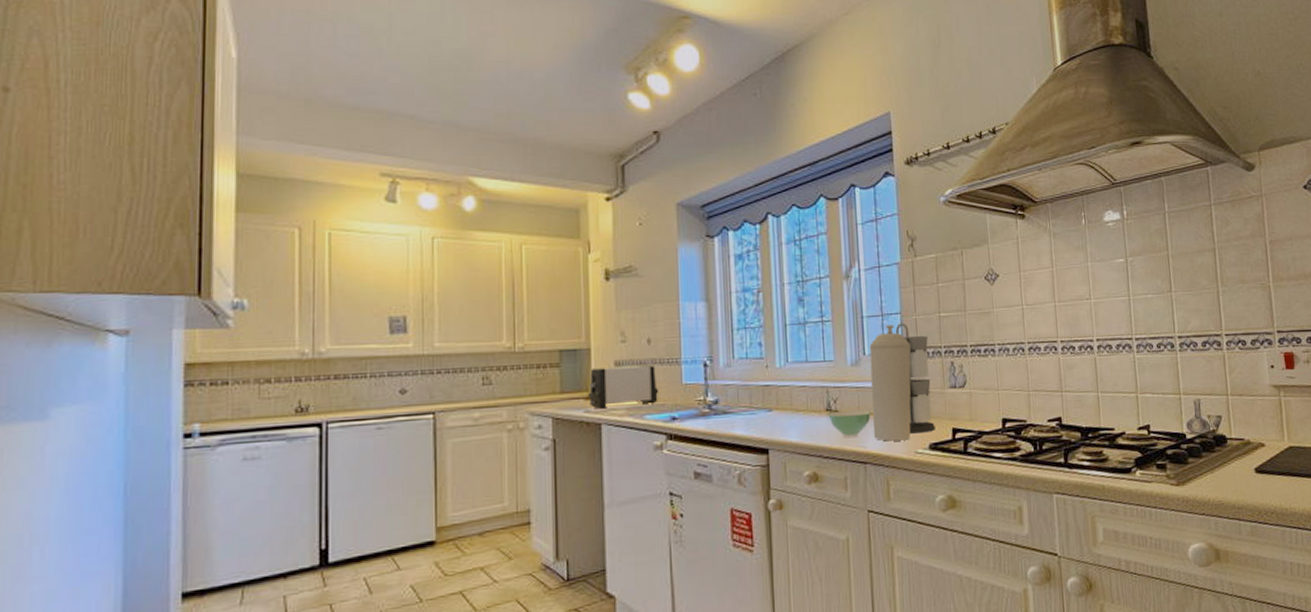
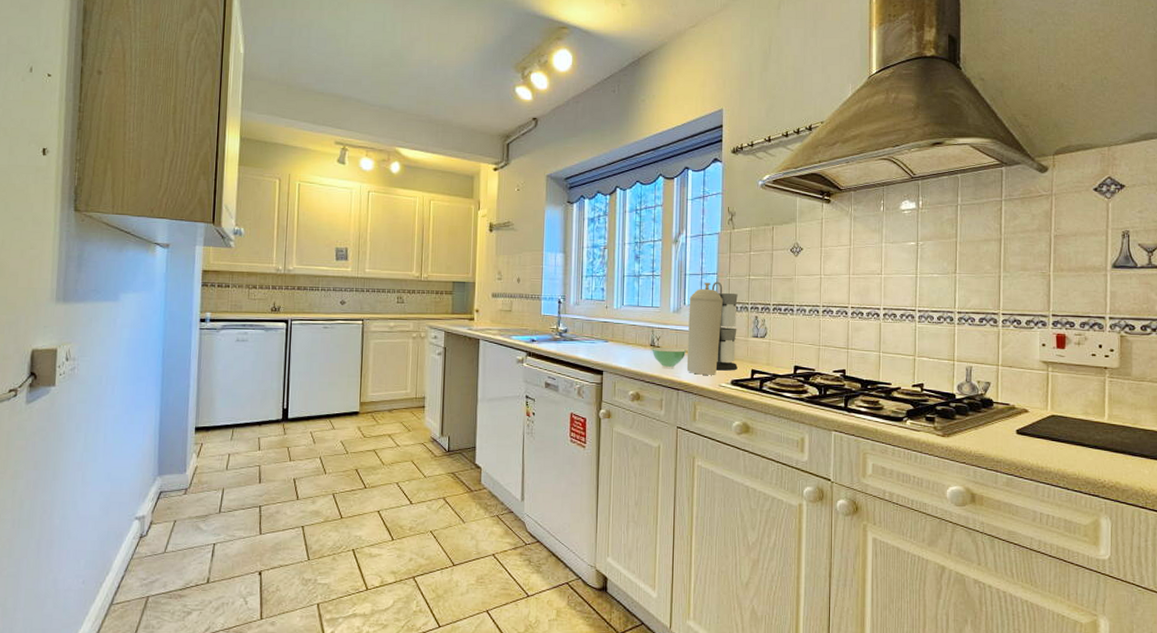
toaster: present [587,365,659,409] -> none [471,297,524,328]

